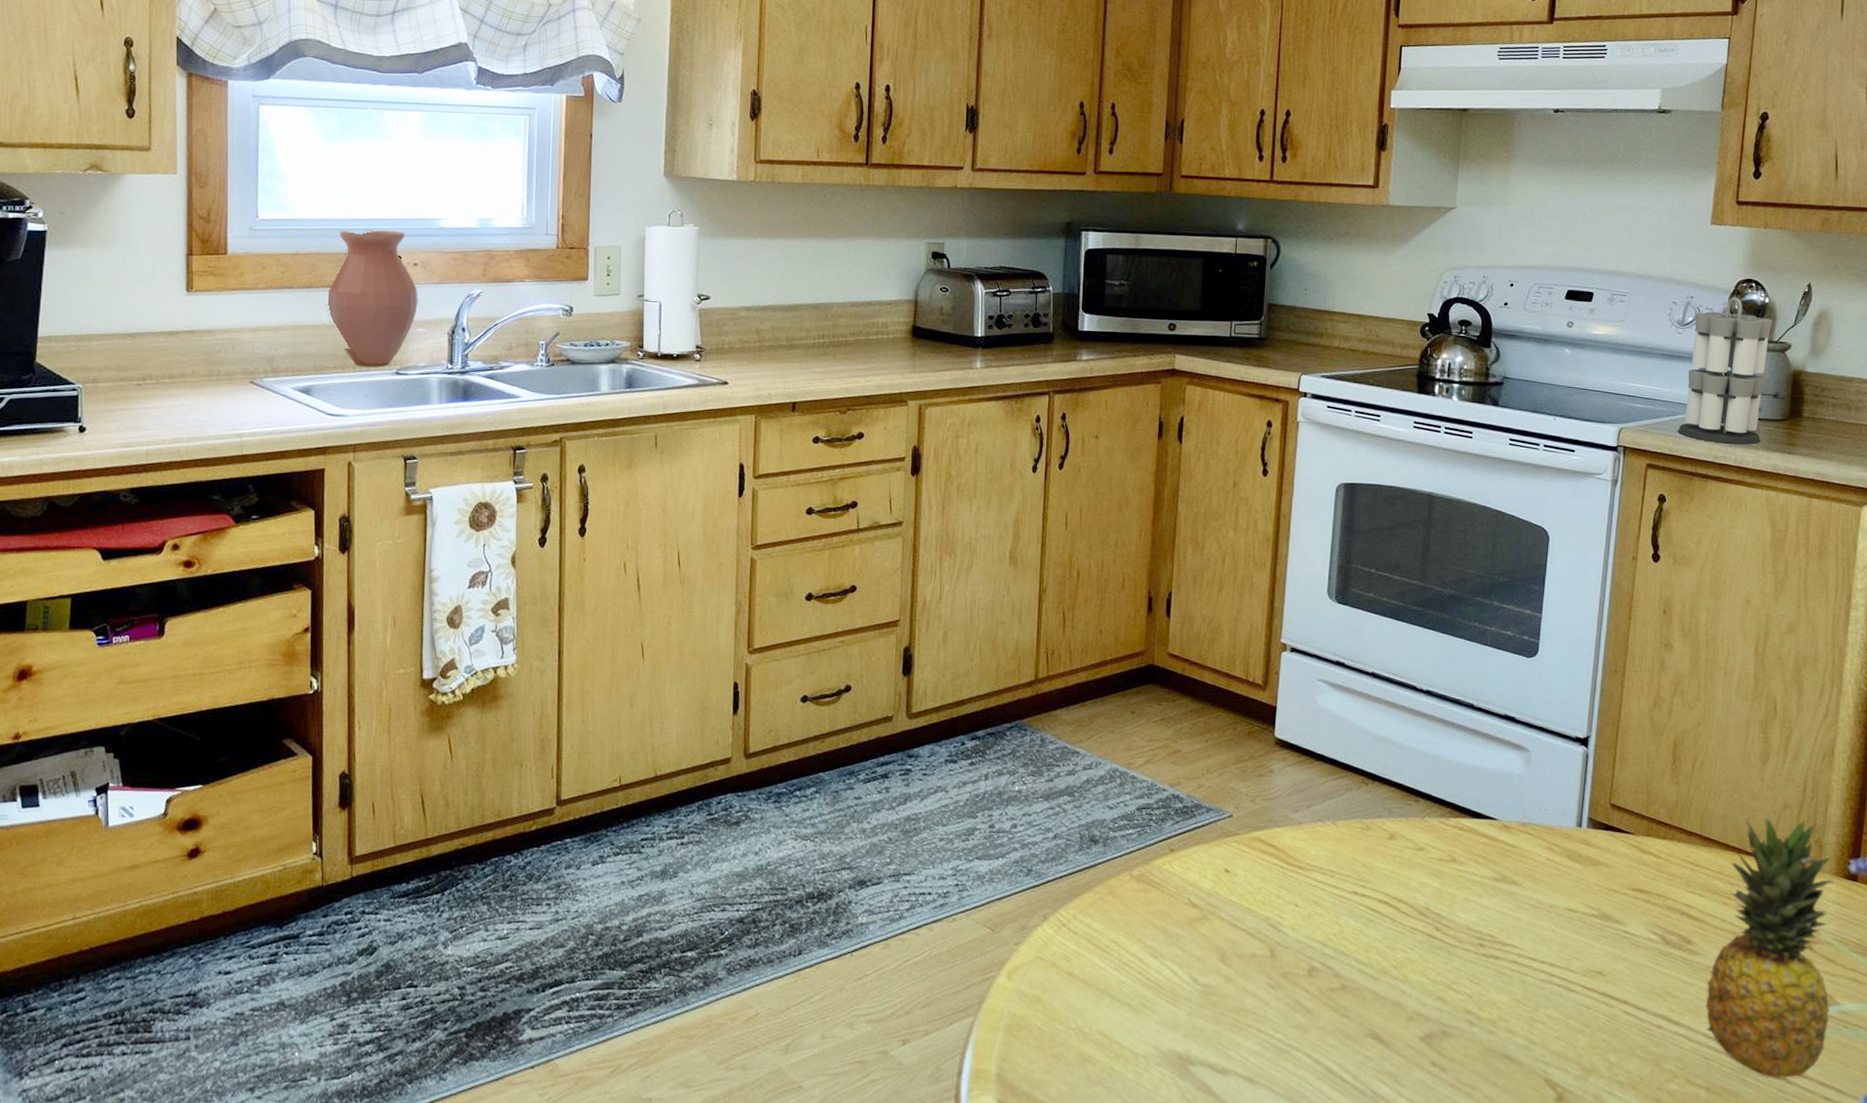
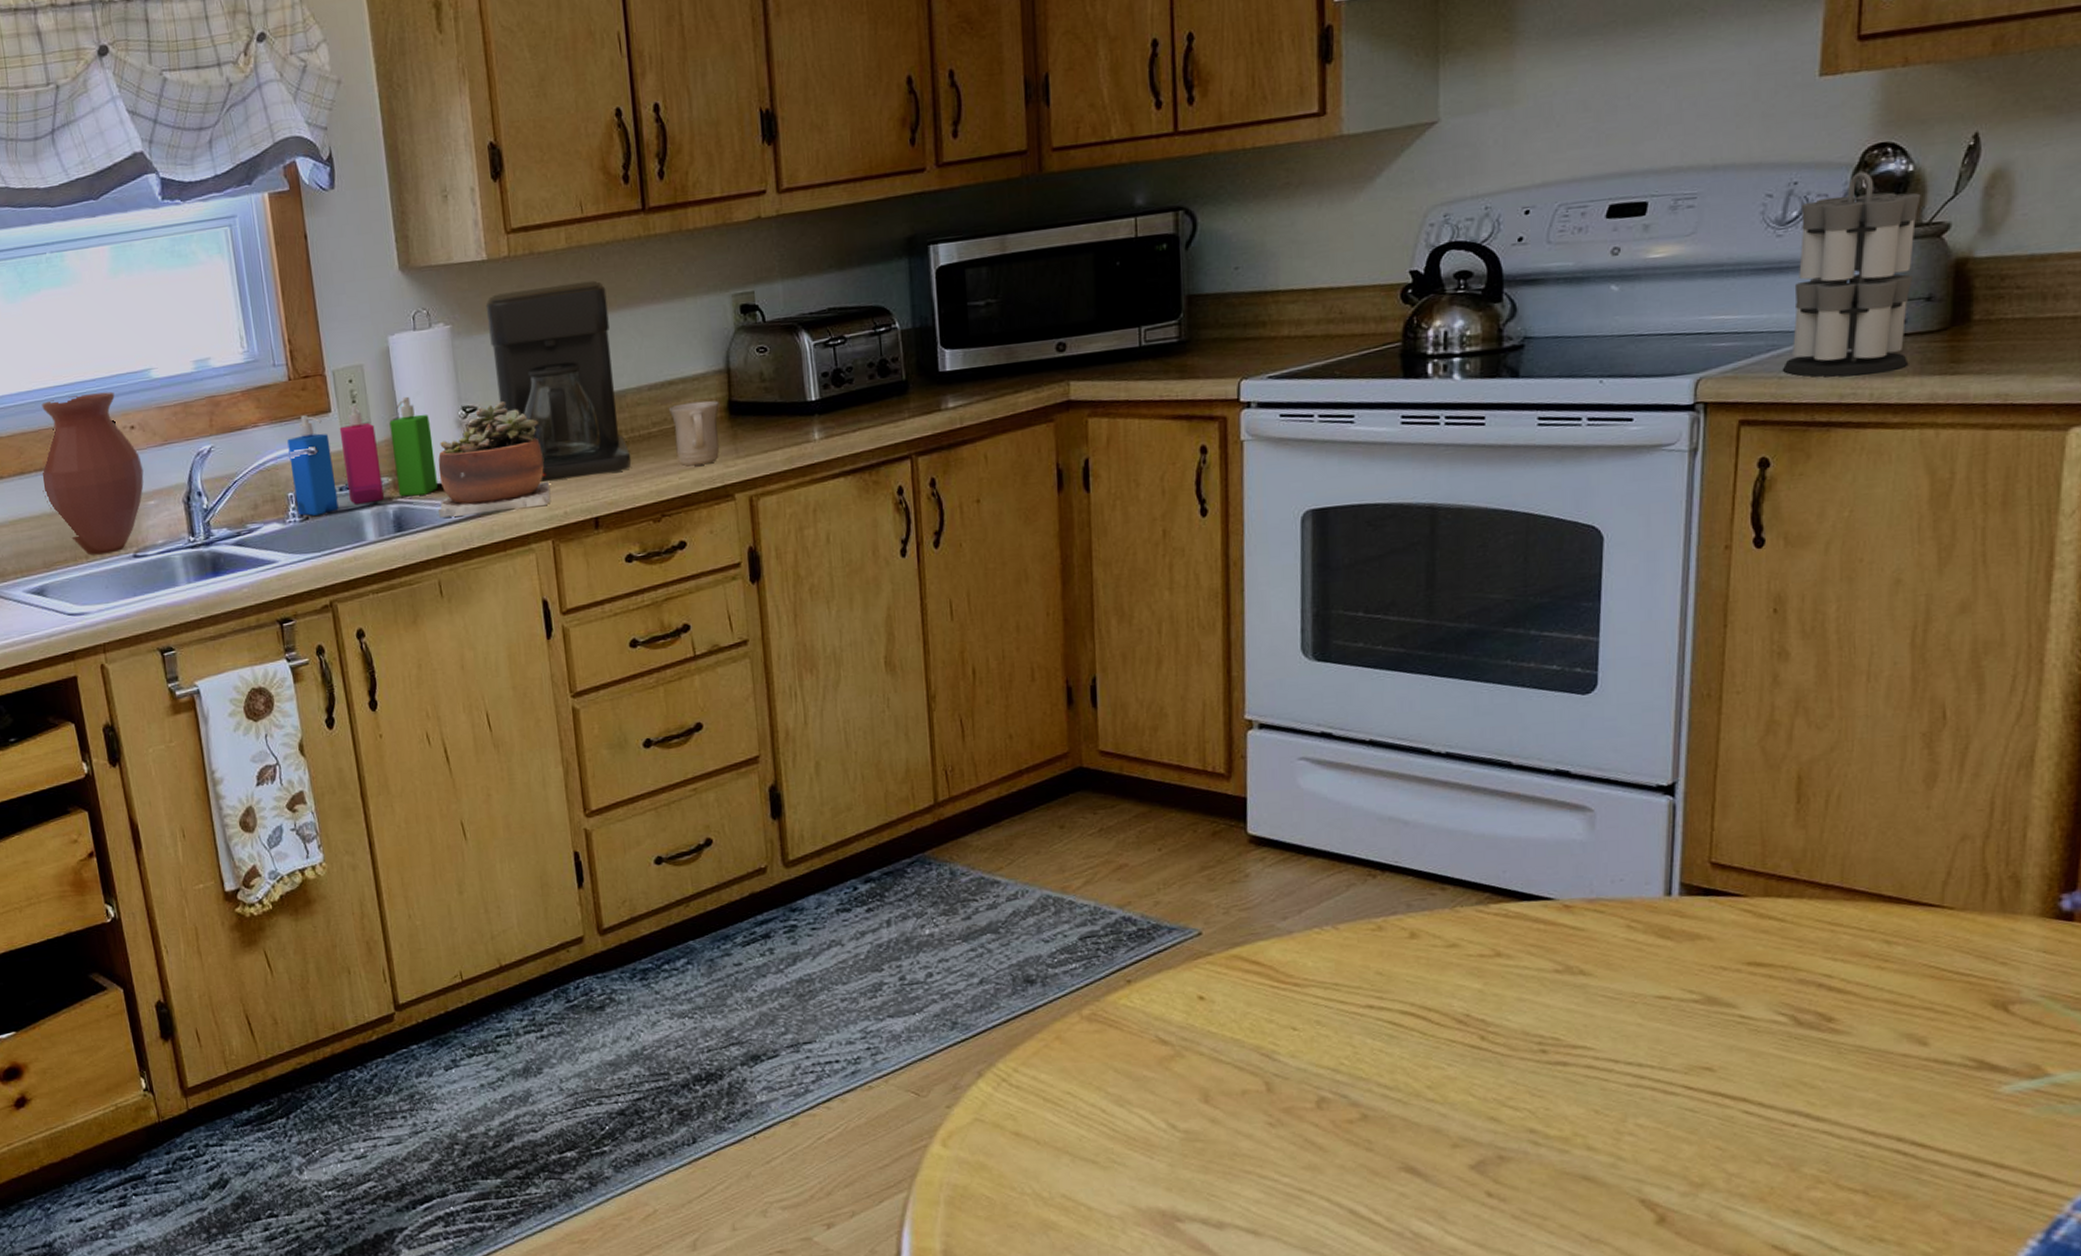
soap dispenser: none [545,278,669,365] -> present [287,396,438,517]
succulent plant: none [665,296,760,386] -> present [438,401,551,518]
coffee maker: none [729,209,829,369] -> present [485,280,632,482]
mug: none [864,321,905,374] -> present [668,400,720,466]
fruit: present [1704,817,1834,1078] -> none [1856,852,2038,1172]

